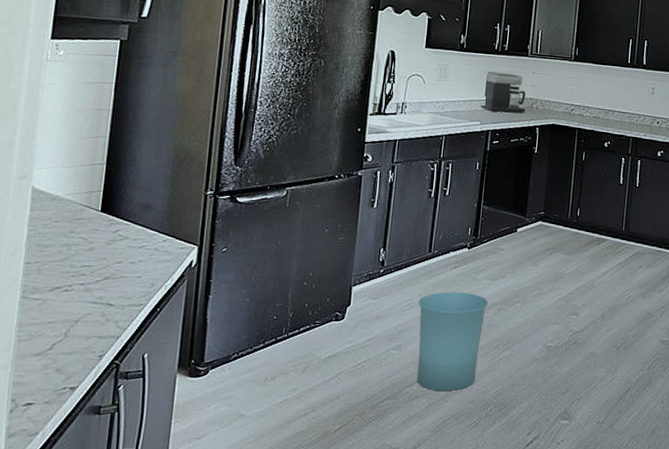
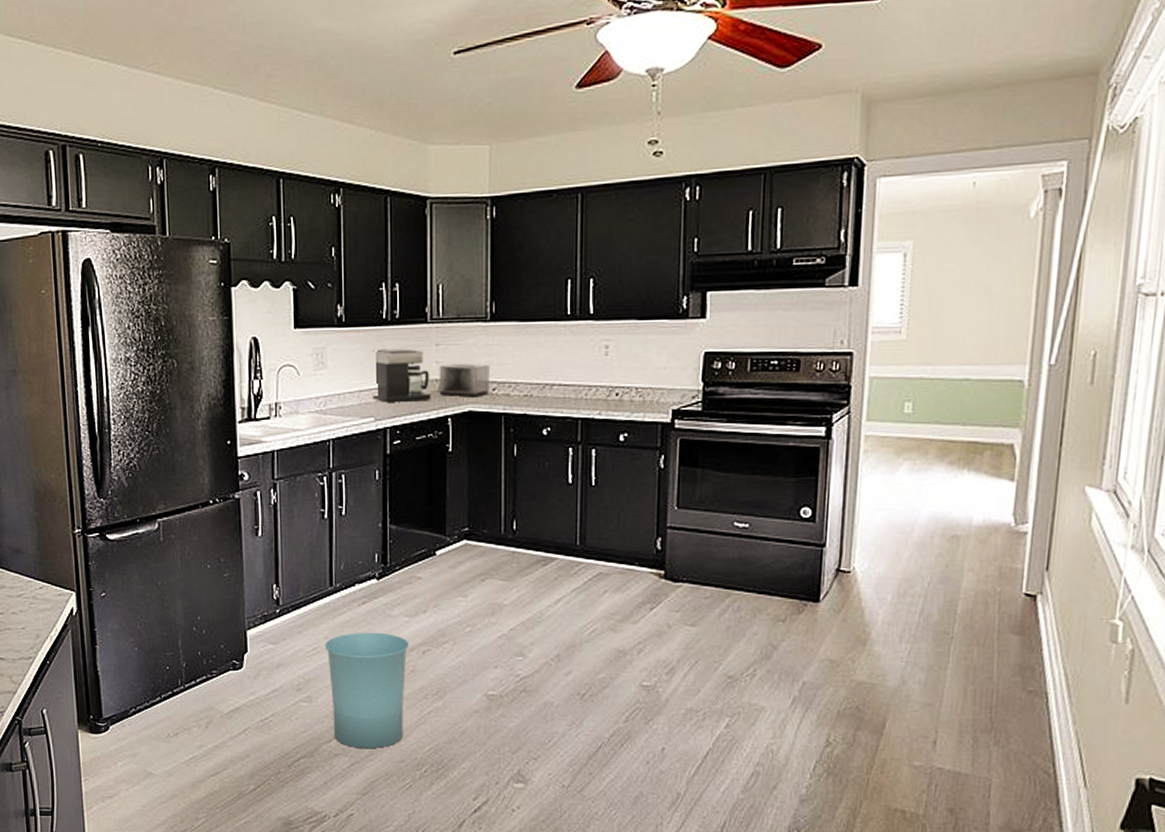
toaster: none [531,88,571,115] -> present [439,363,490,397]

